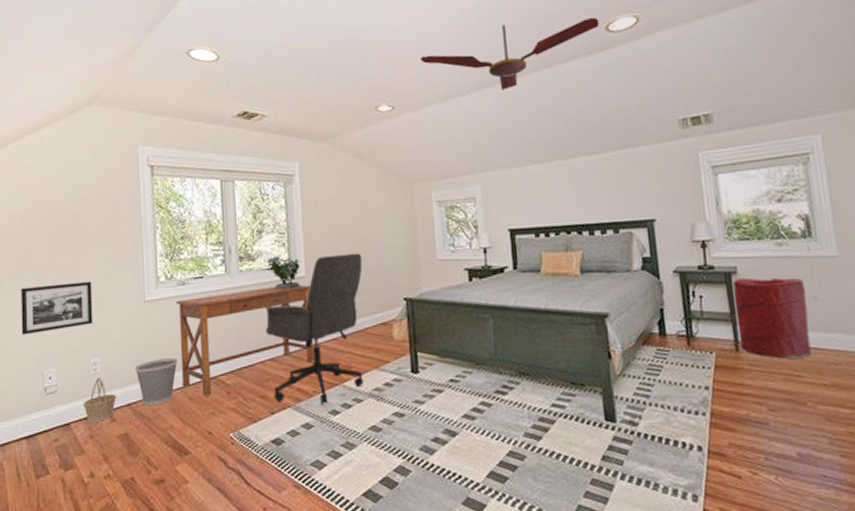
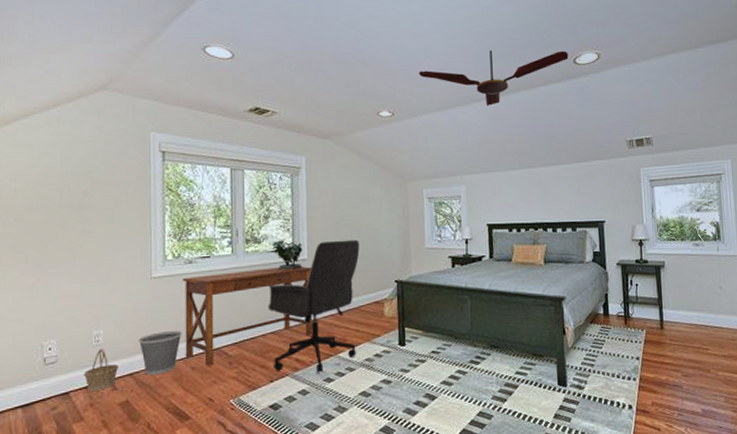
picture frame: present [21,281,93,336] -> none [21,257,98,308]
laundry hamper: present [733,277,812,359] -> none [661,270,716,335]

